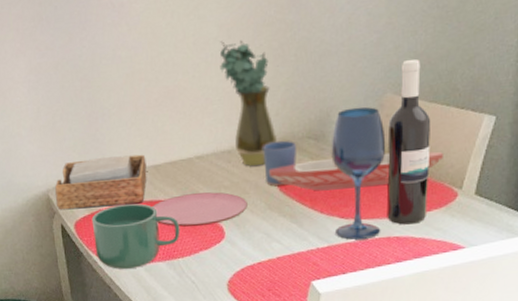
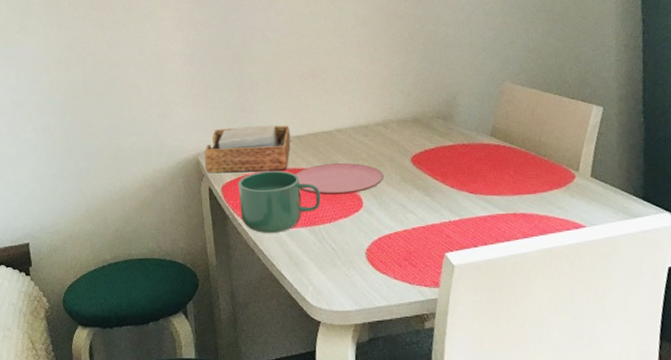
vase: present [219,40,277,166] -> none [356,29,409,140]
mug: present [263,140,297,187] -> none [397,119,428,161]
dish: present [268,151,443,191] -> none [402,135,559,167]
wineglass: present [331,107,386,240] -> none [458,92,508,214]
wine bottle: present [386,58,431,225] -> none [508,53,549,202]

